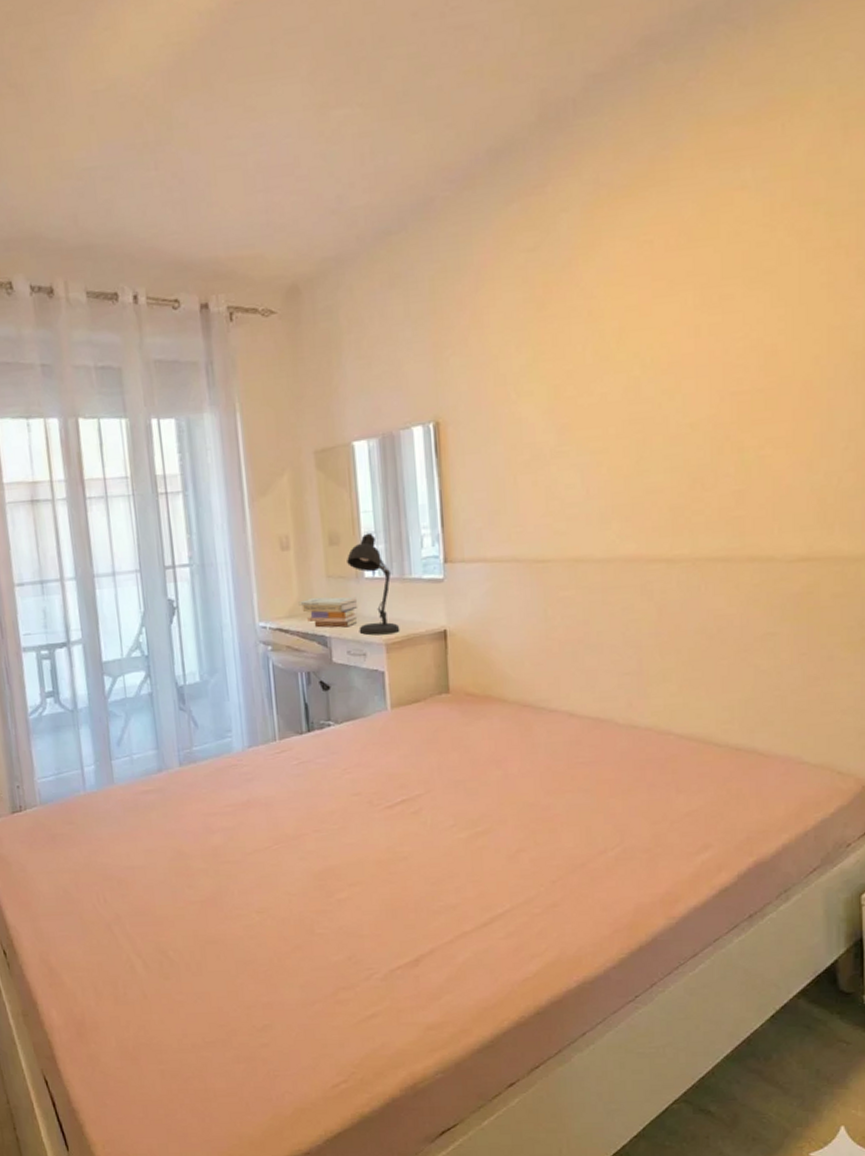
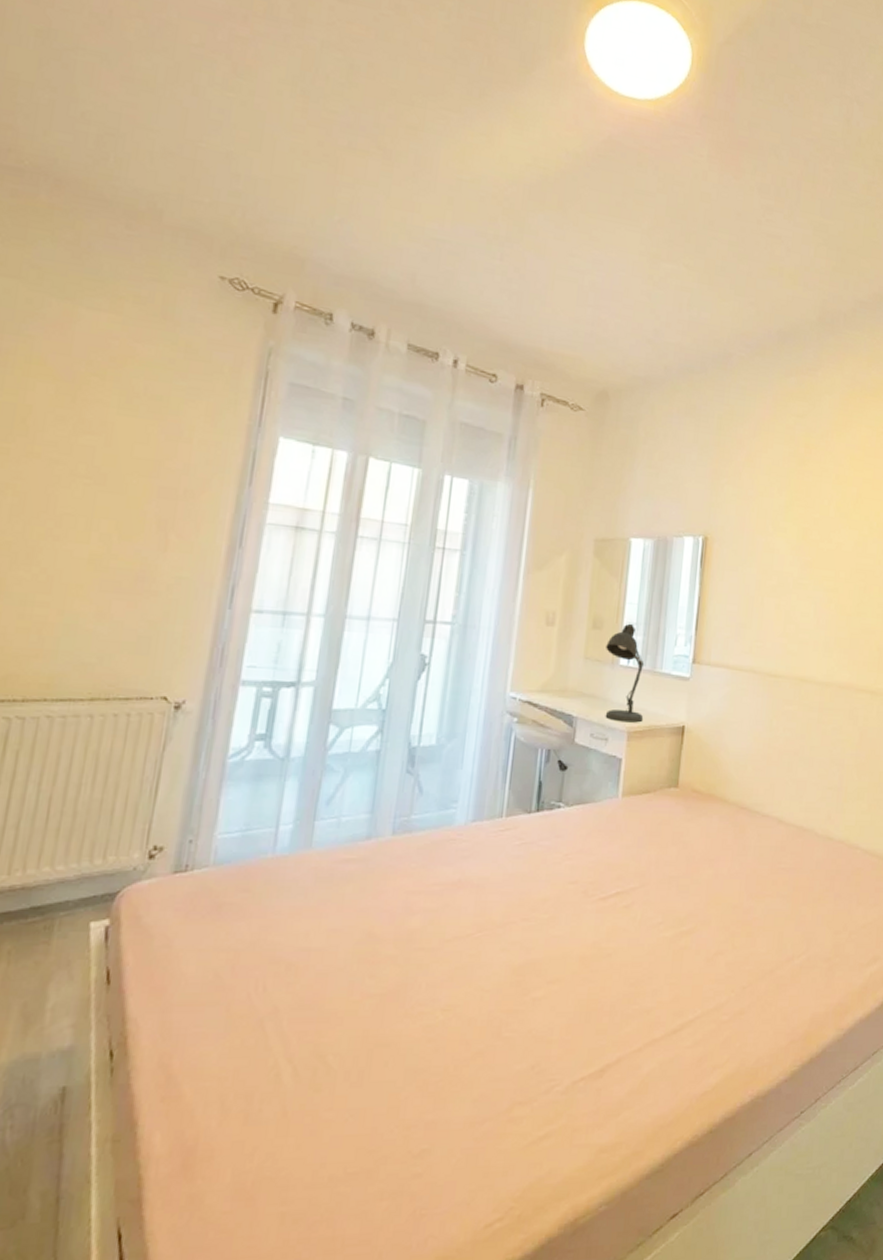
books: present [298,596,357,628] -> none [552,676,608,710]

